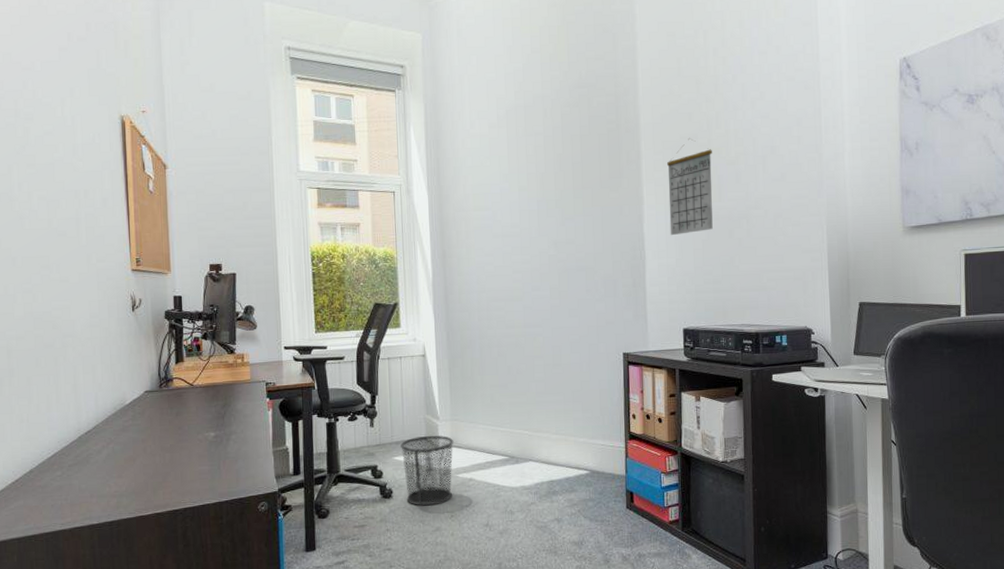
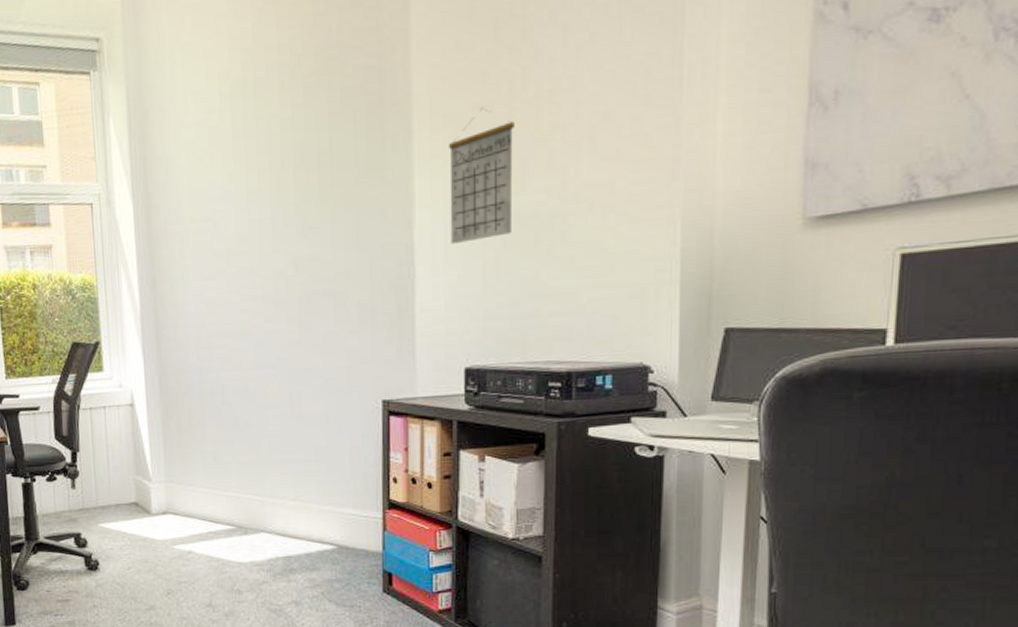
waste bin: present [401,435,454,506] -> none [107,499,170,581]

